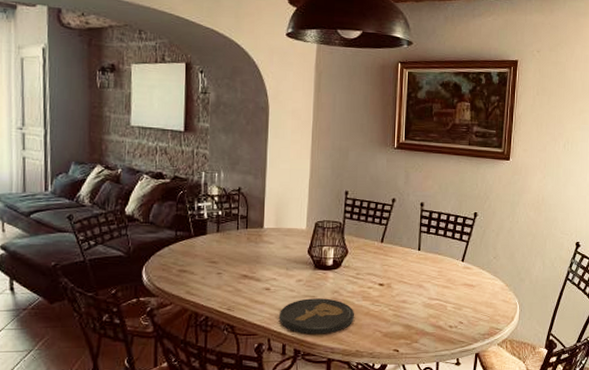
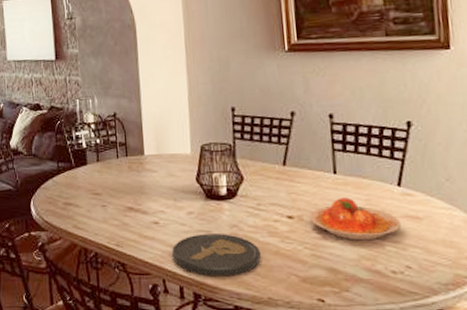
plate: none [396,269,461,303] -> present [309,197,402,241]

